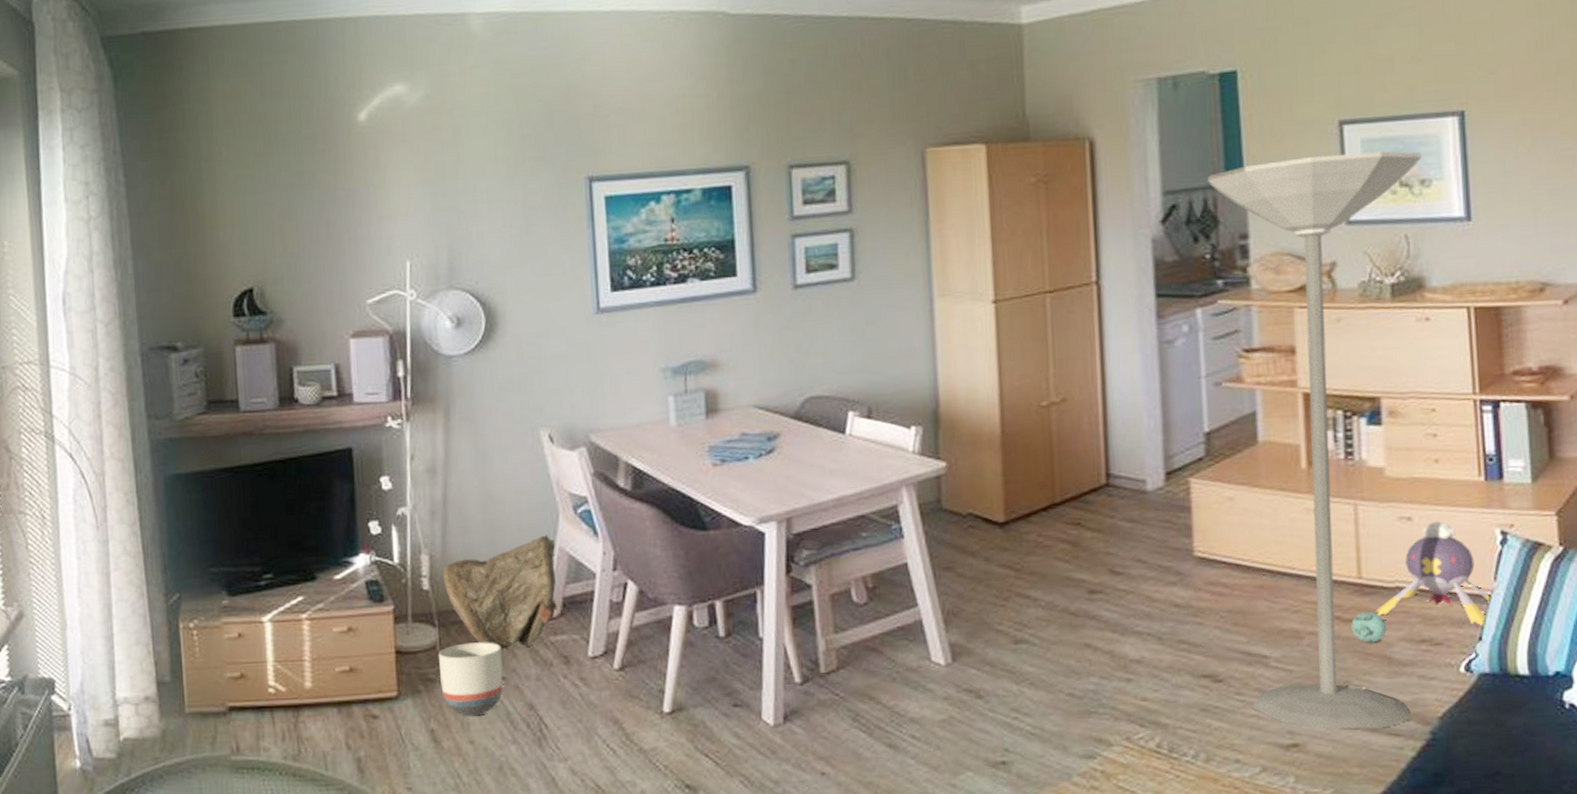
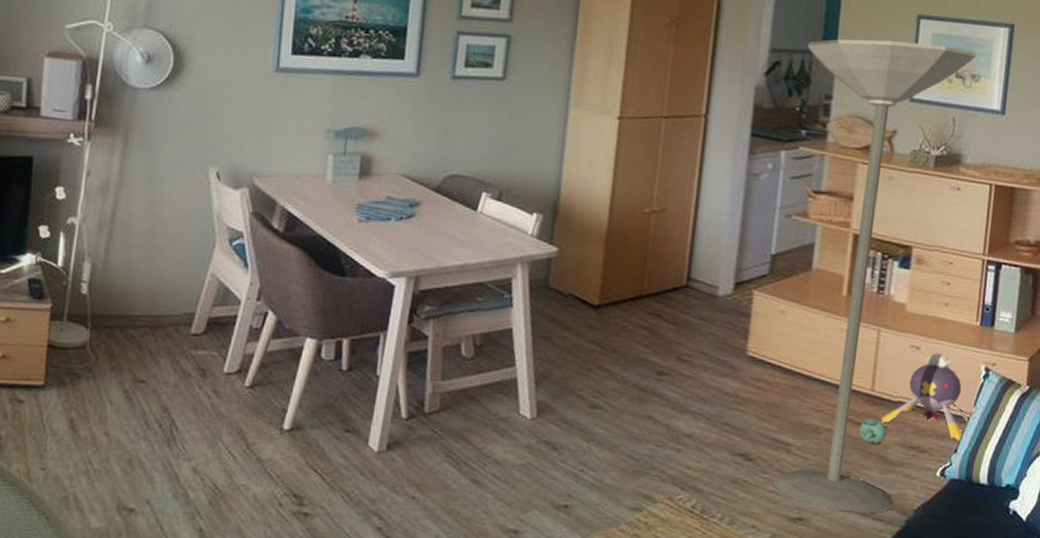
planter: present [438,642,503,717] -> none [85,346,146,412]
bag: present [443,535,557,650] -> none [101,260,209,357]

